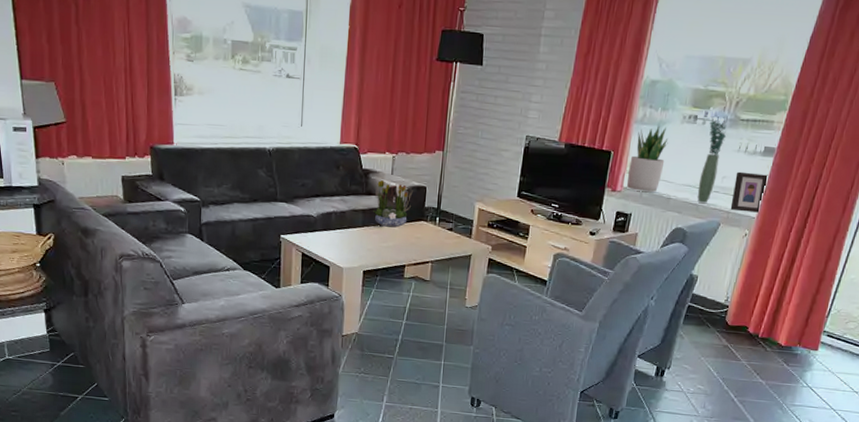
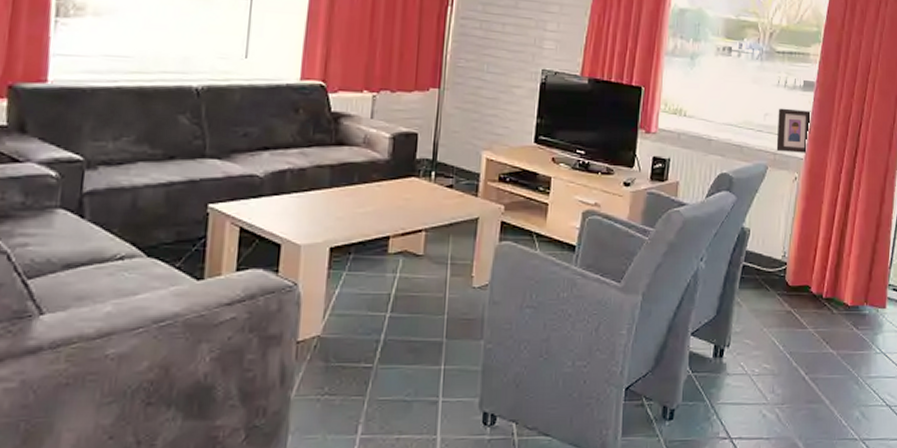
flower arrangement: present [373,180,413,228] -> none [345,126,400,187]
planter: present [626,127,668,192] -> none [661,59,703,133]
vase: present [697,117,727,203] -> none [740,49,764,144]

